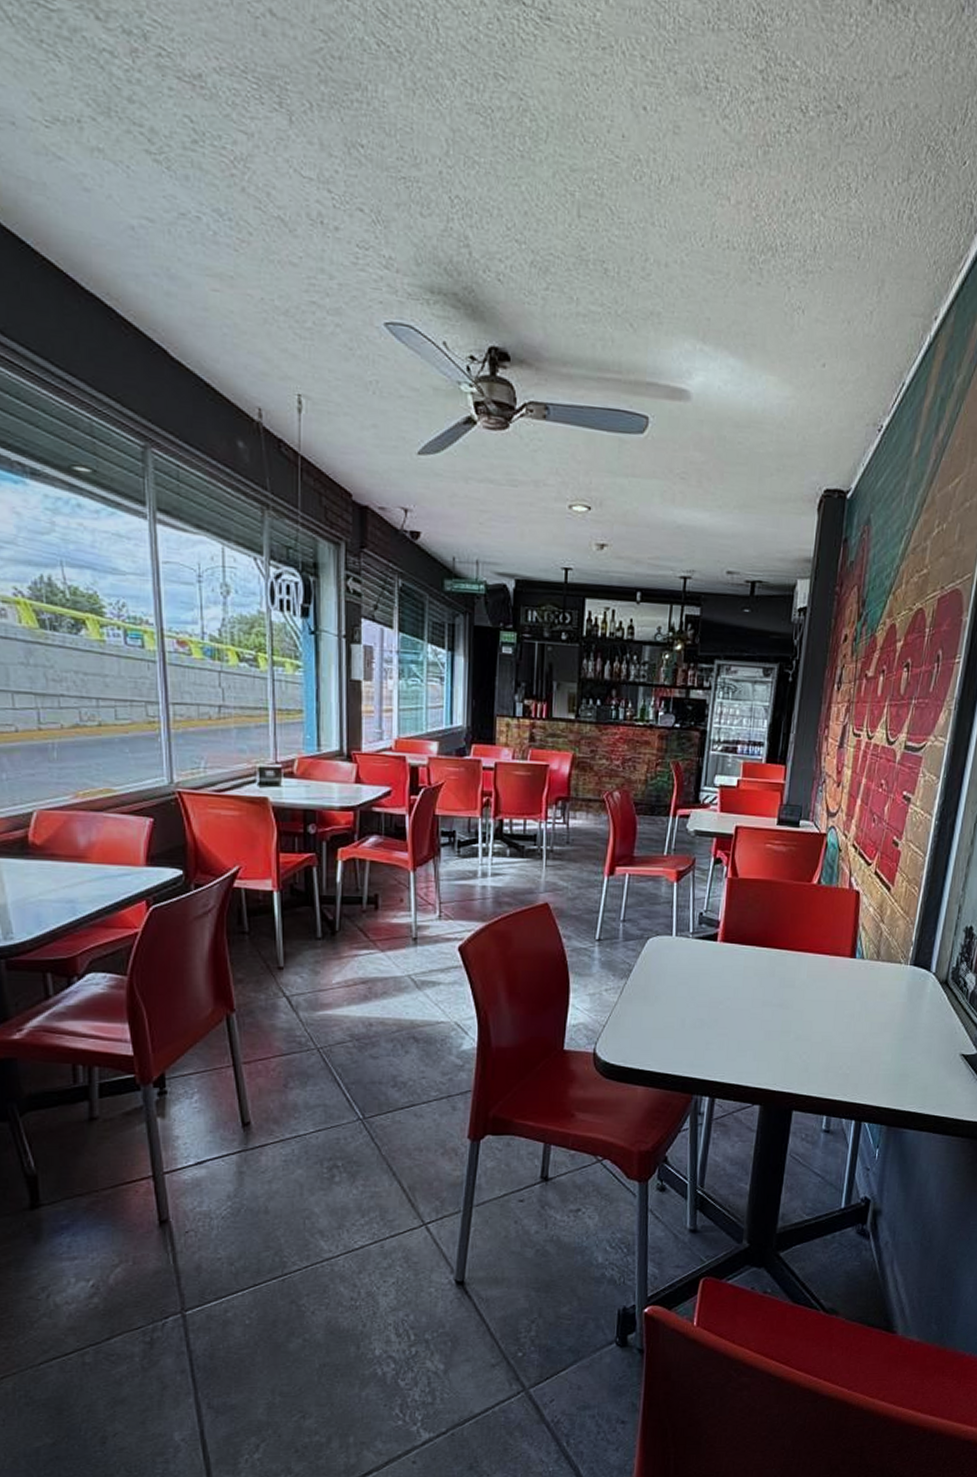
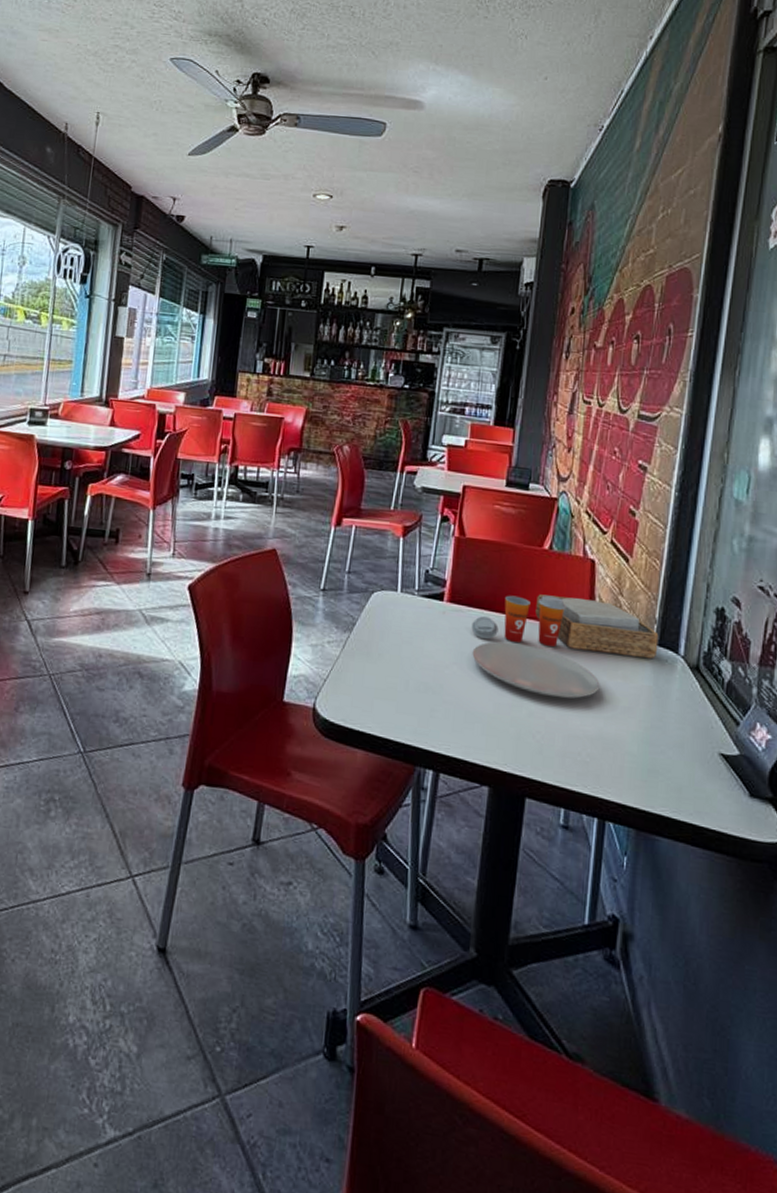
beverage cup: none [744,927,832,976] -> present [471,595,566,648]
plate: none [744,974,861,1021] -> present [472,641,600,699]
napkin holder: none [804,927,914,978] -> present [535,594,659,660]

